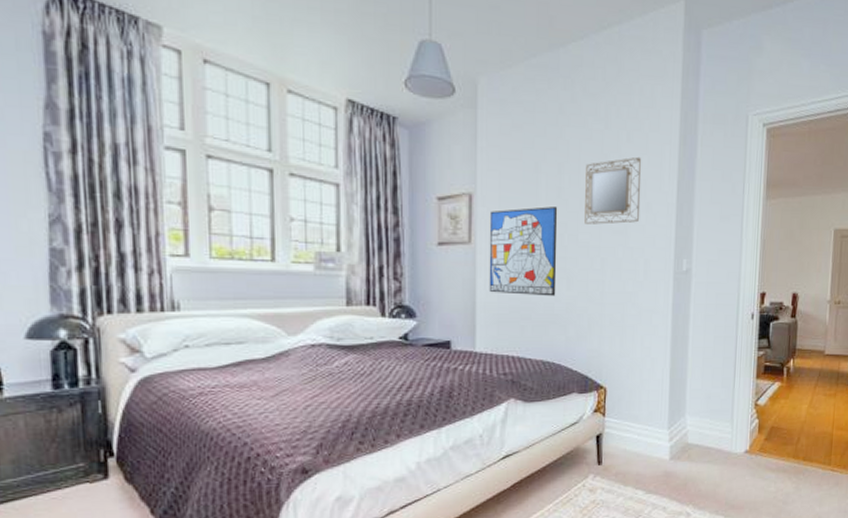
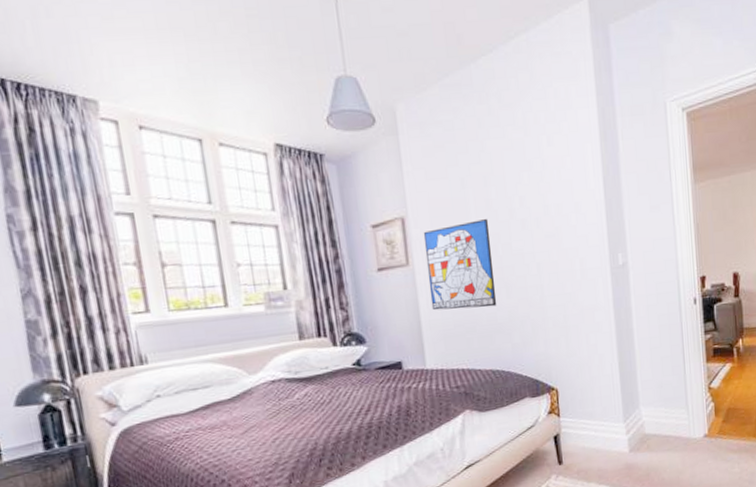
home mirror: present [585,156,641,225] -> none [511,159,570,232]

